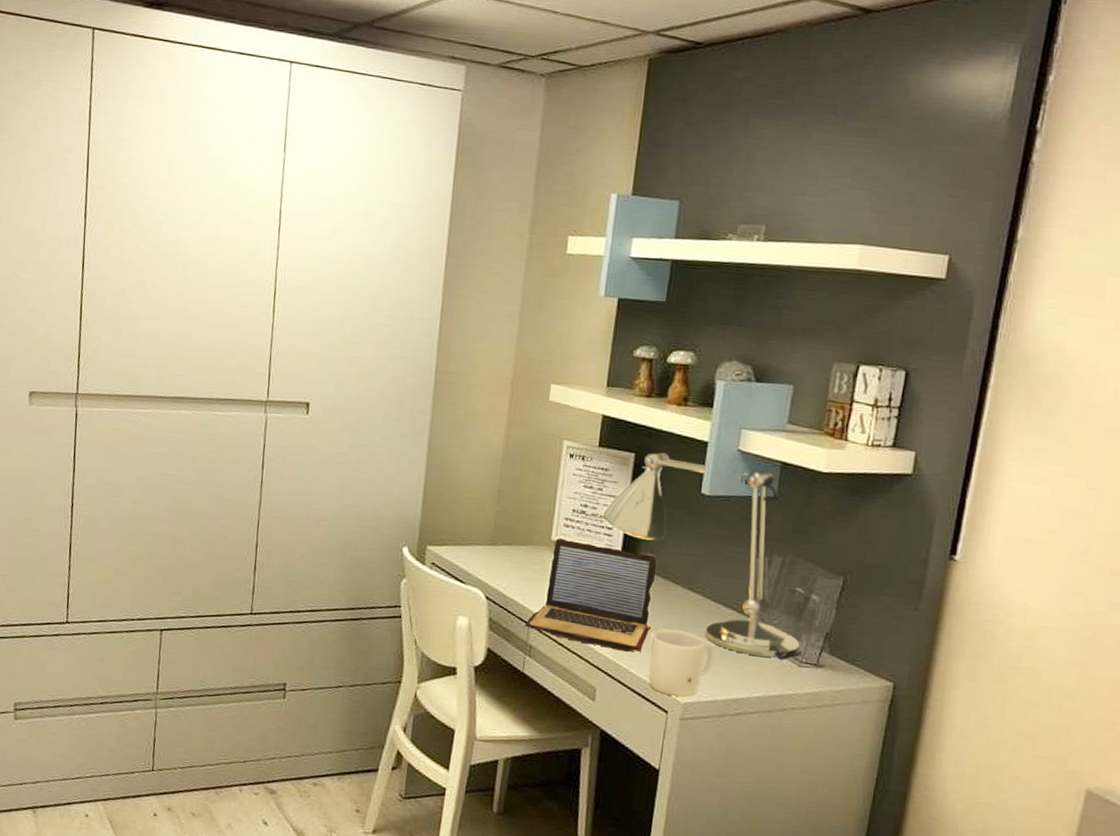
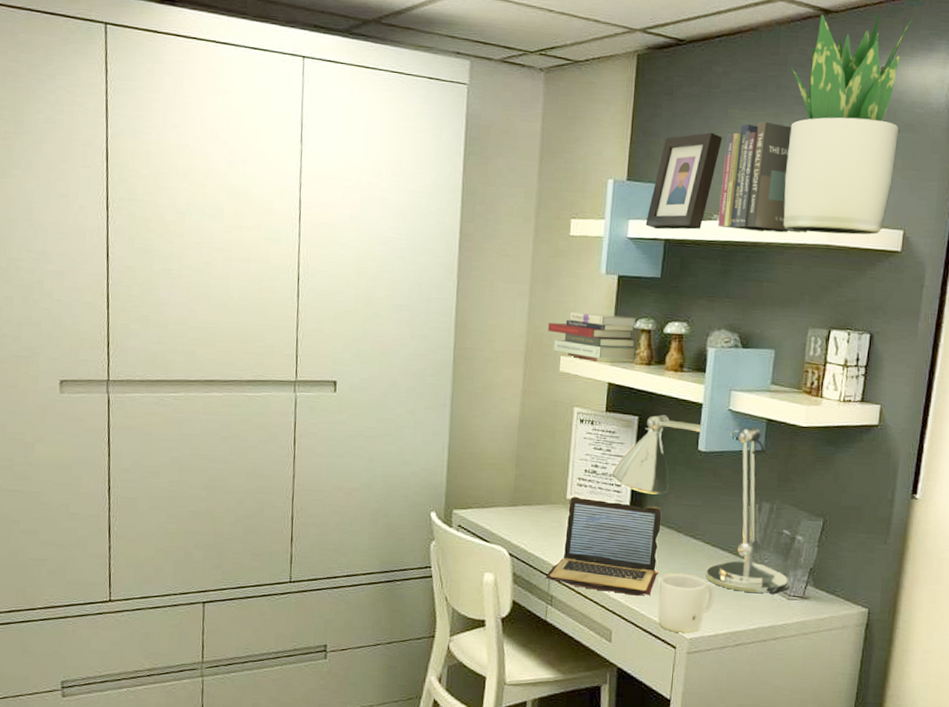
books: none [538,336,637,395] -> present [548,311,637,364]
picture frame: none [650,143,742,250] -> present [645,132,723,230]
books: none [733,132,836,257] -> present [718,121,808,233]
planter: none [808,12,970,260] -> present [783,13,915,235]

